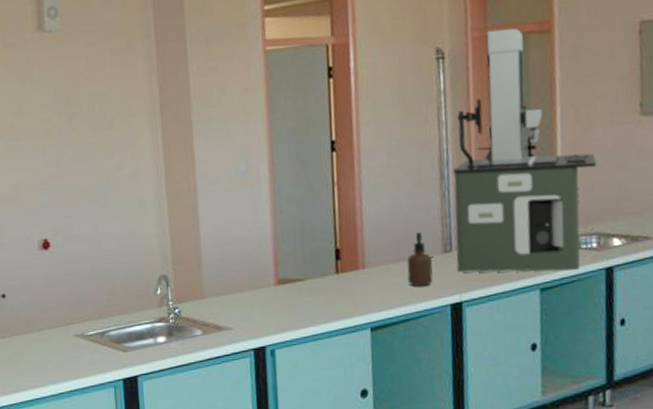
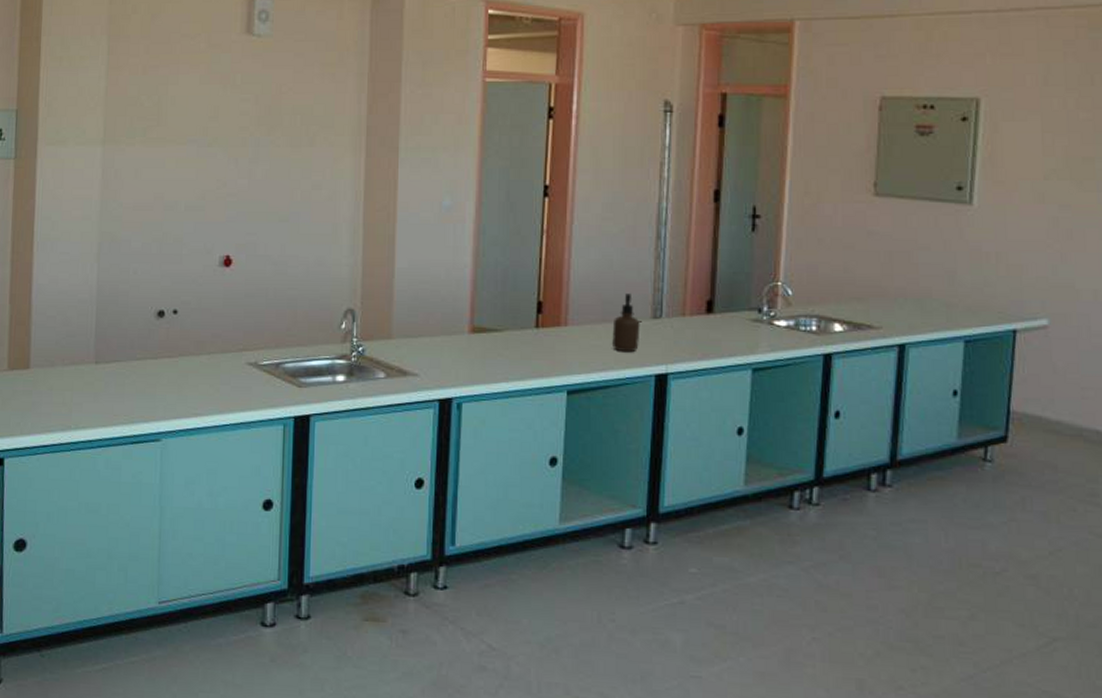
laboratory equipment: present [453,28,597,272] -> none [666,88,824,354]

